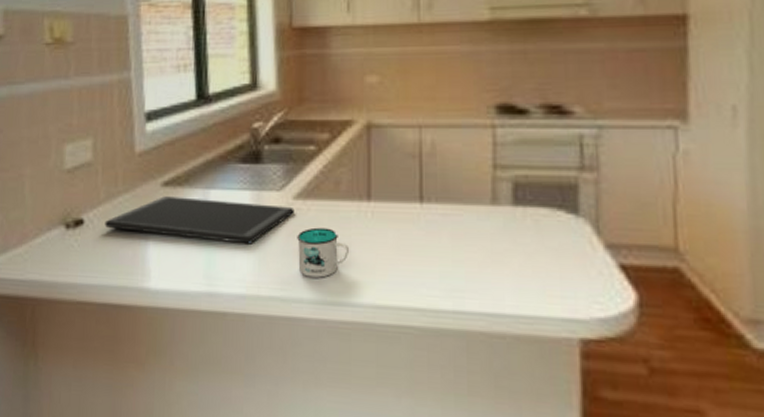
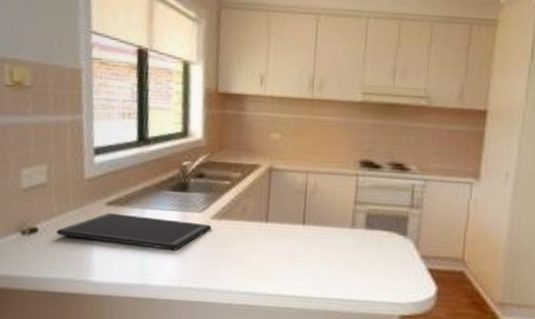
mug: present [297,227,350,278] -> none [212,239,251,275]

